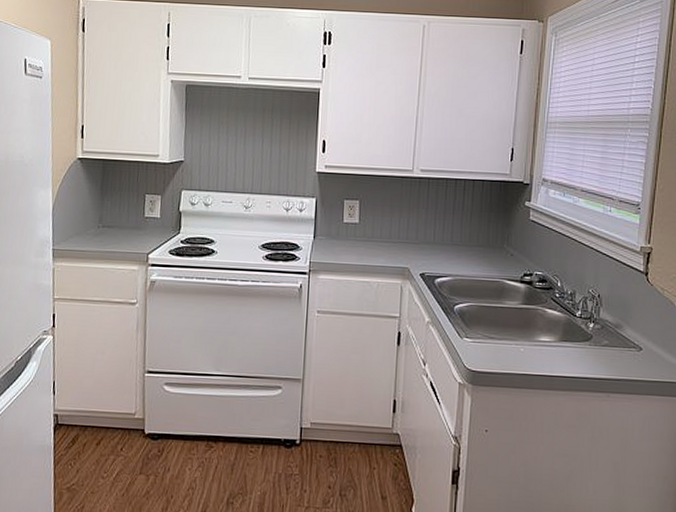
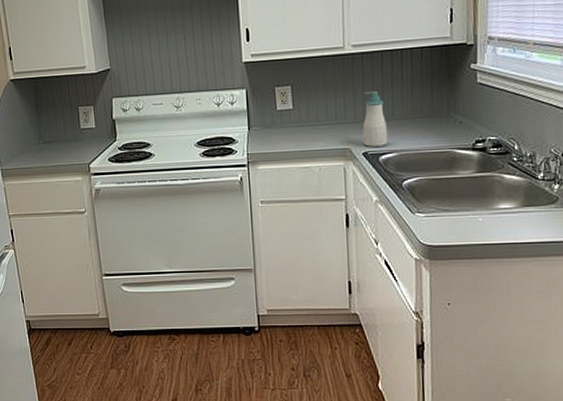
soap bottle: none [421,215,446,269] -> present [362,90,388,147]

